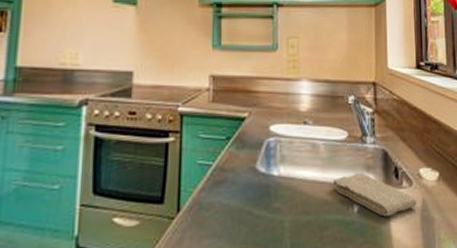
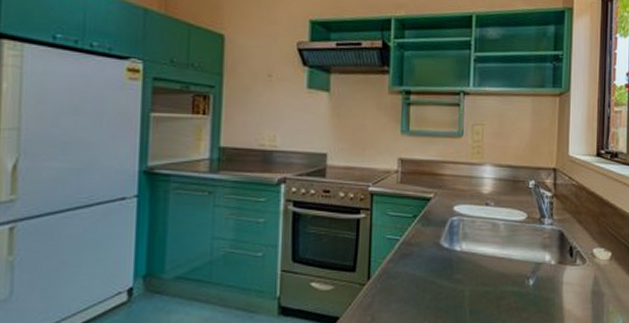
washcloth: present [332,172,418,217] -> none [510,250,589,290]

